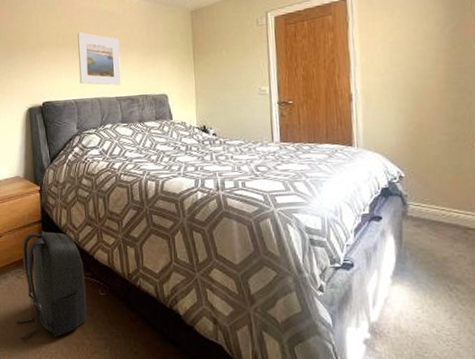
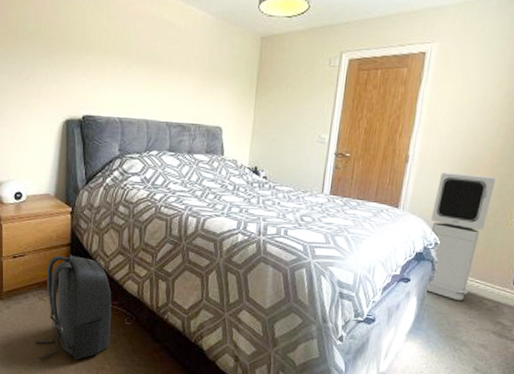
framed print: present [77,32,121,86] -> none [127,40,177,110]
air purifier: none [388,102,449,234] -> present [426,171,496,300]

